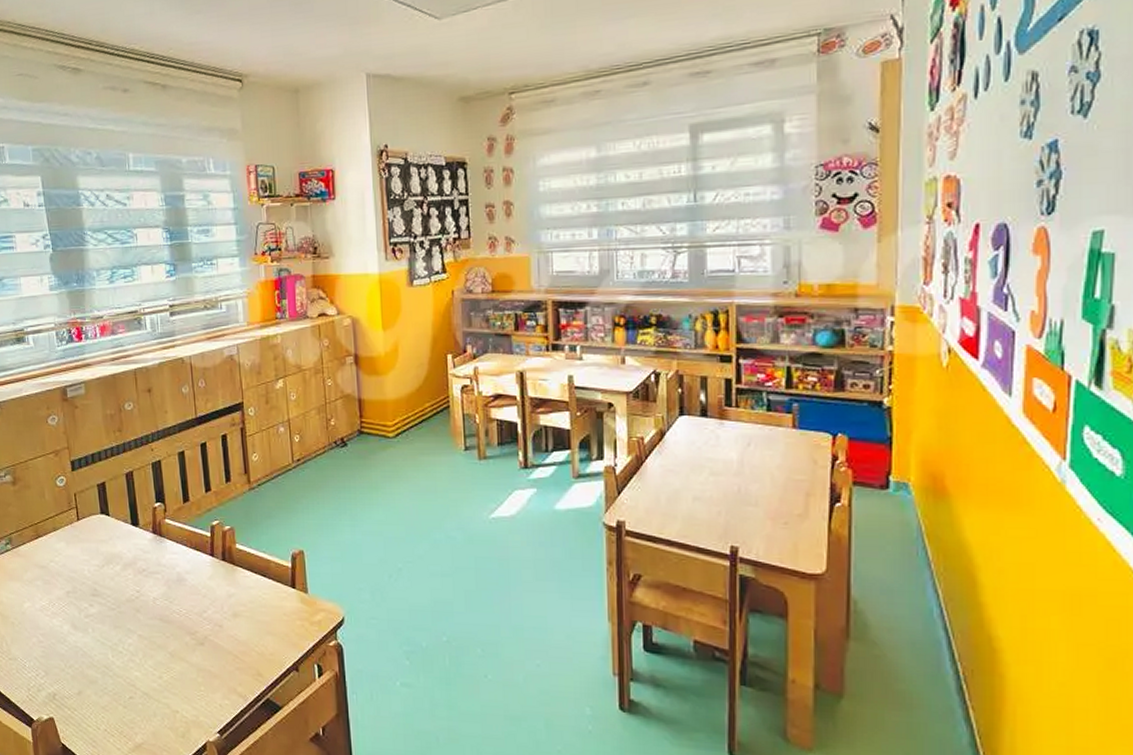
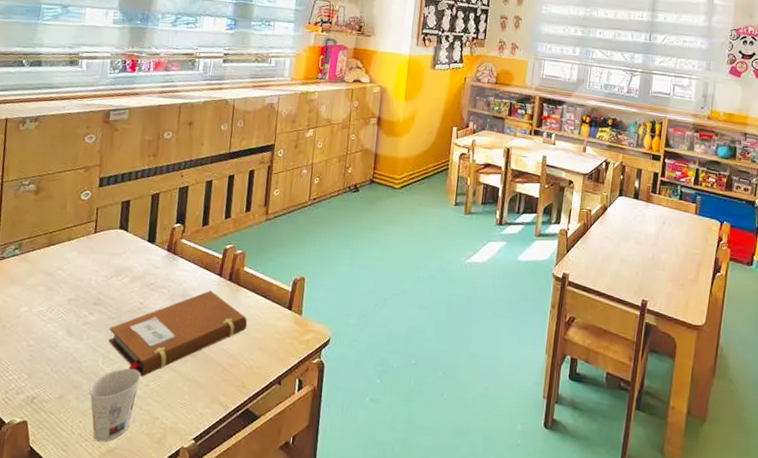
cup: none [105,660,153,738] -> present [89,368,142,442]
notebook: none [111,573,251,669] -> present [108,290,248,377]

